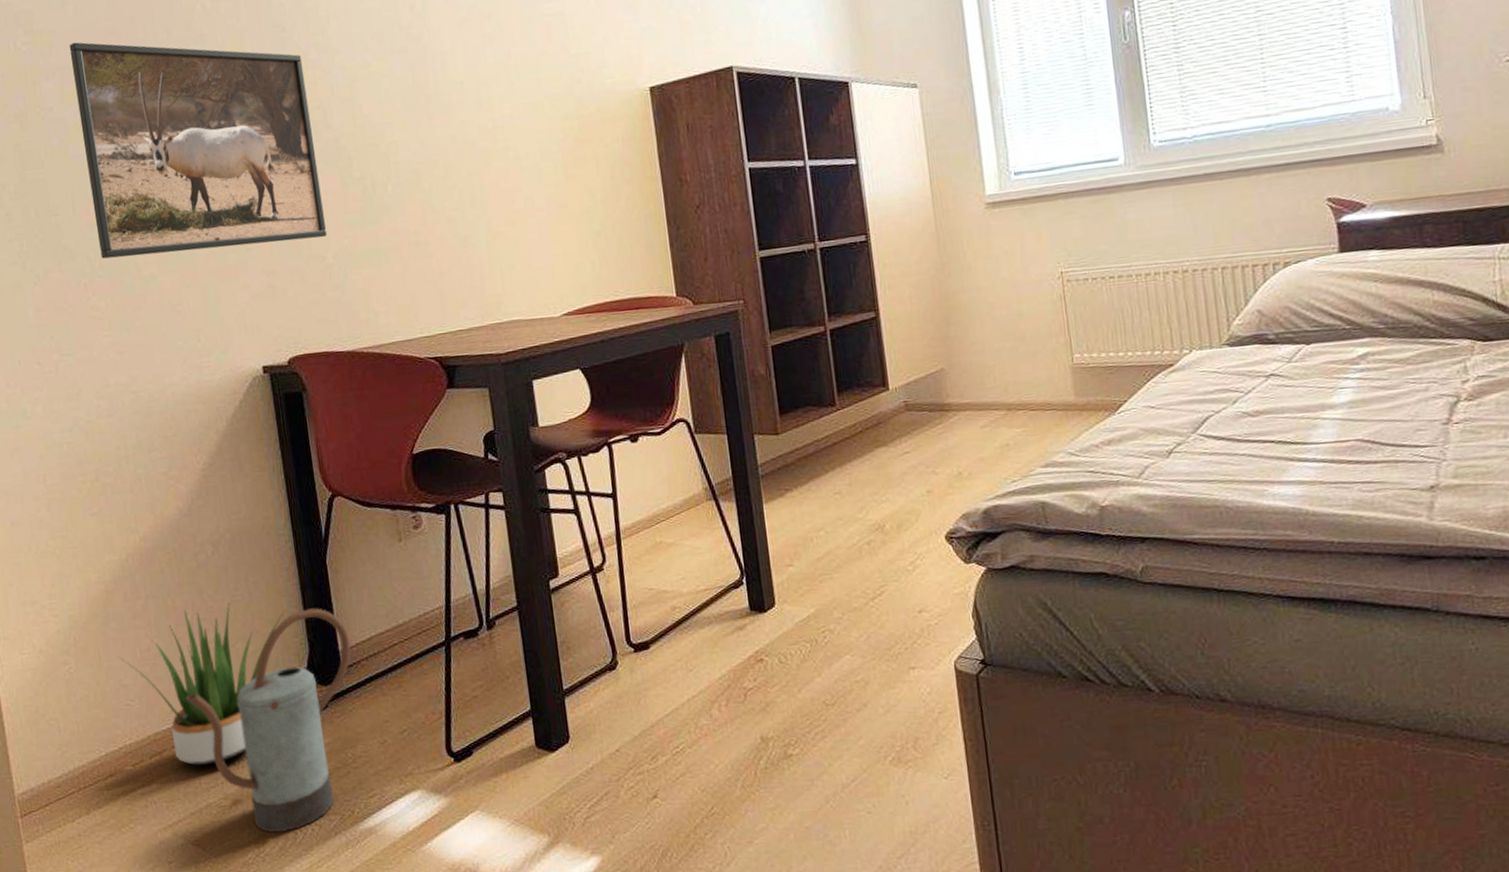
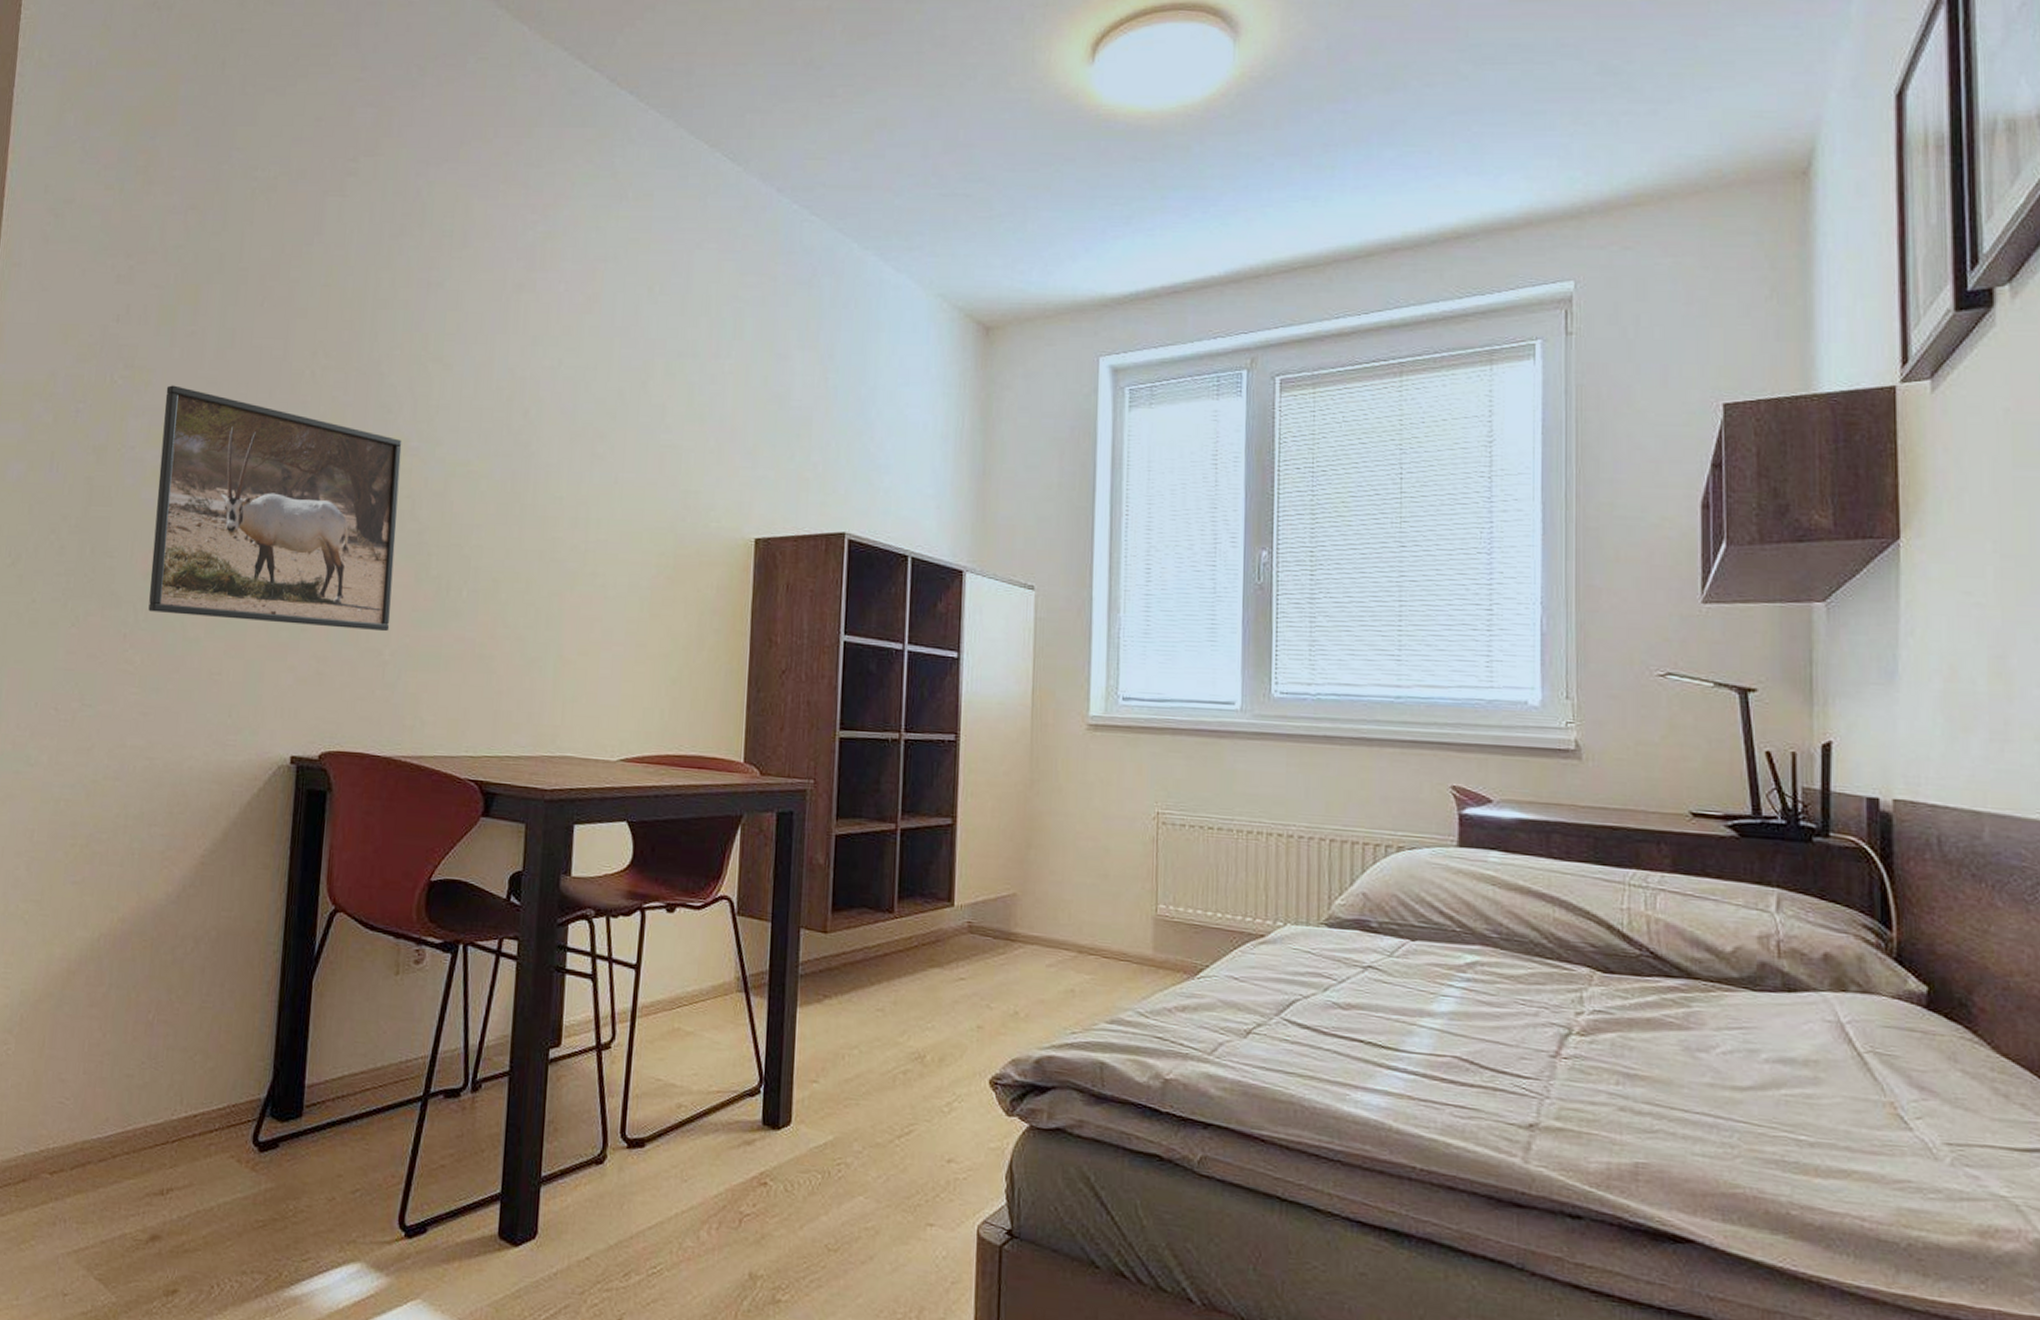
potted plant: present [117,602,284,767] -> none [62,1007,254,1189]
watering can: present [186,608,351,832] -> none [126,1031,319,1283]

